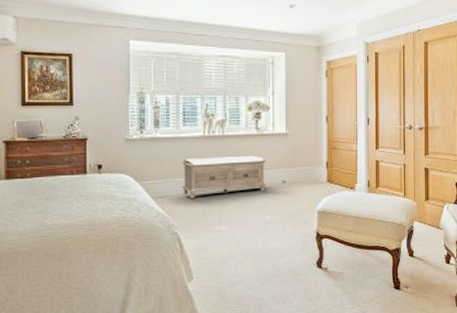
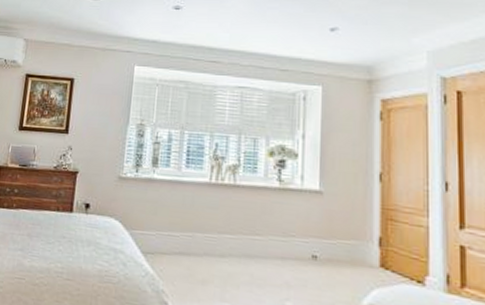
bench: present [181,155,267,199] -> none [177,208,291,266]

